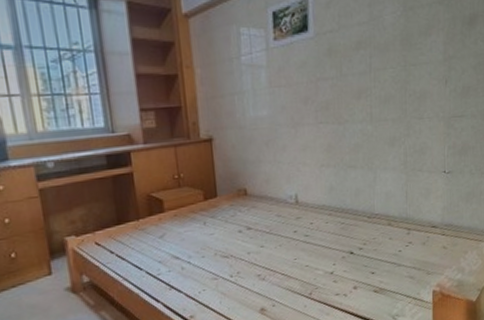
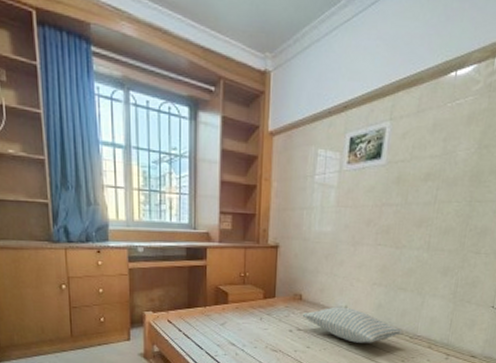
pillow: none [250,195,361,233] -> present [302,306,404,343]

